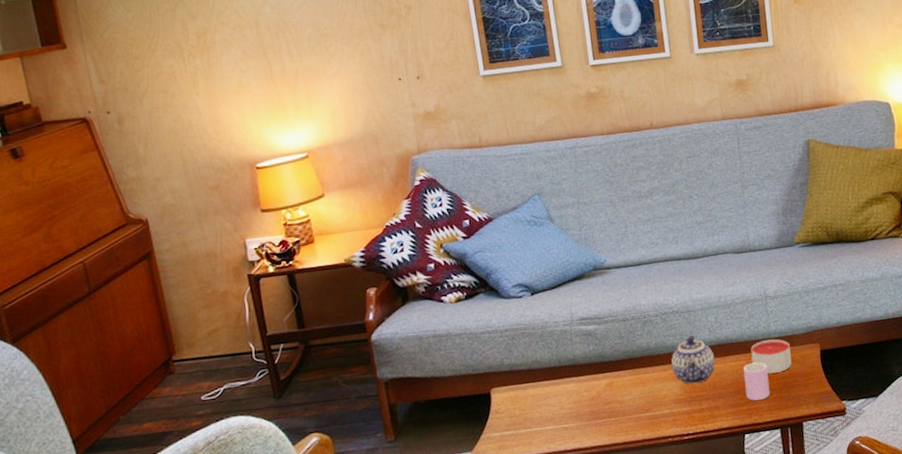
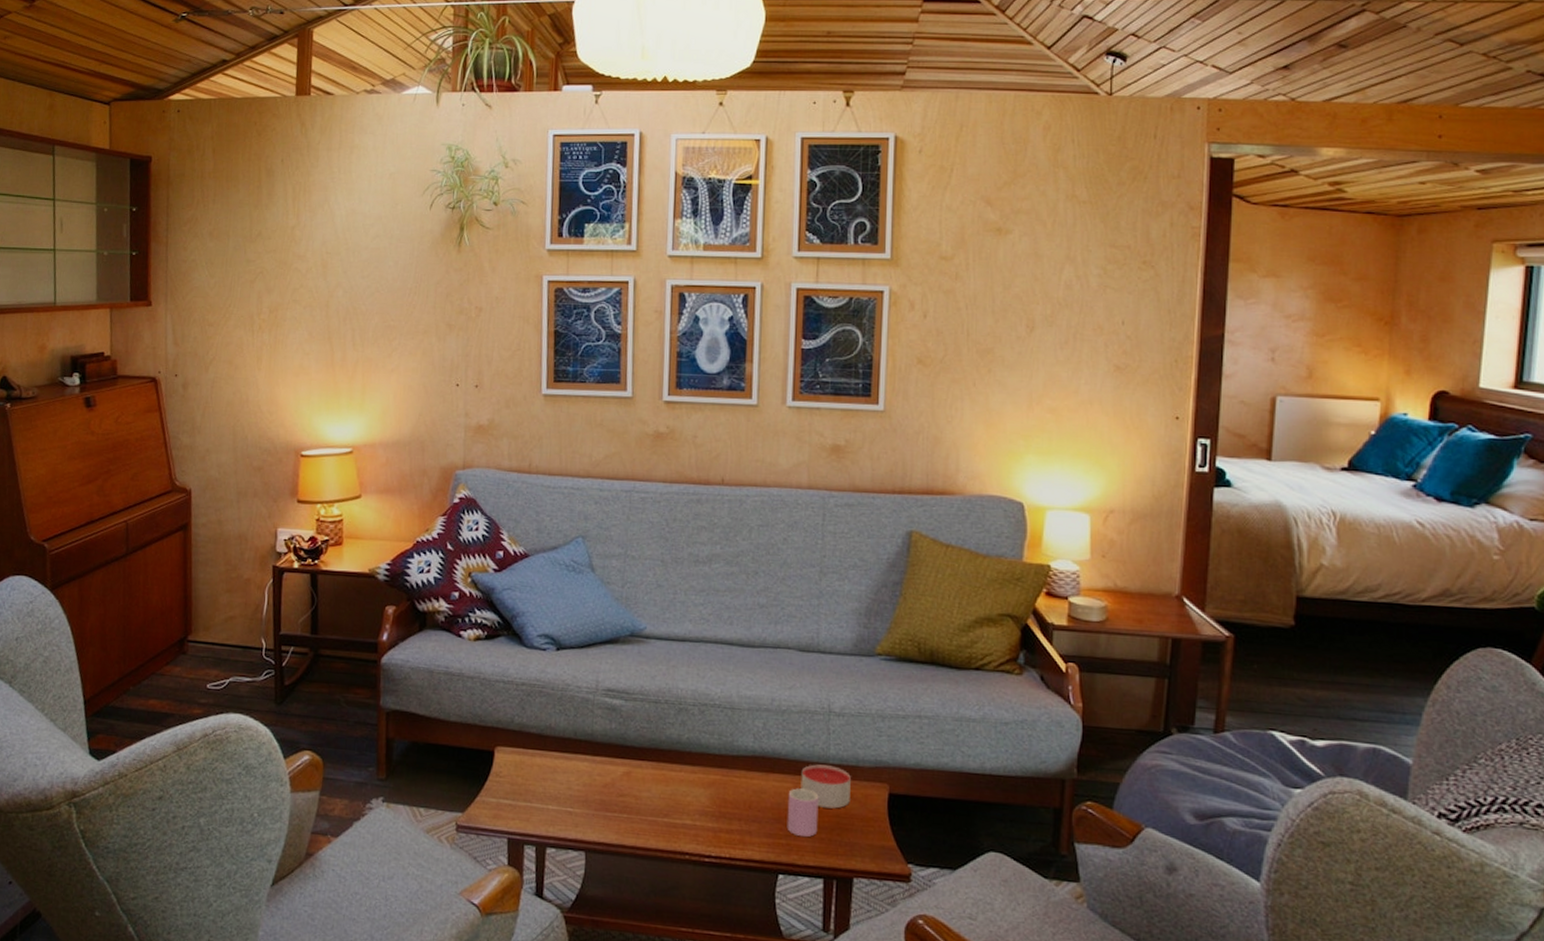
teapot: present [671,335,715,384] -> none [703,737,756,798]

